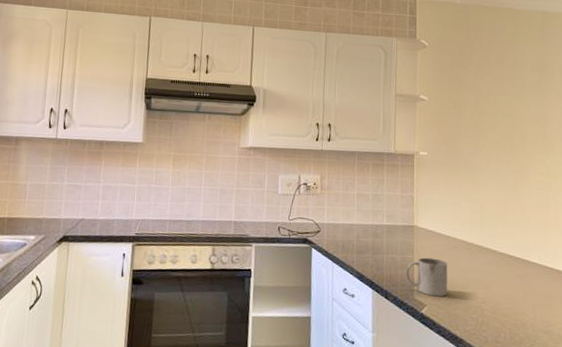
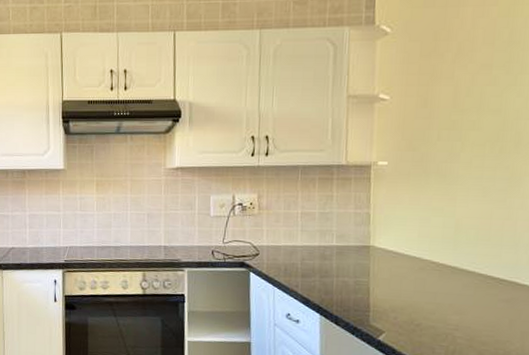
mug: present [405,257,448,297] -> none [359,280,412,323]

